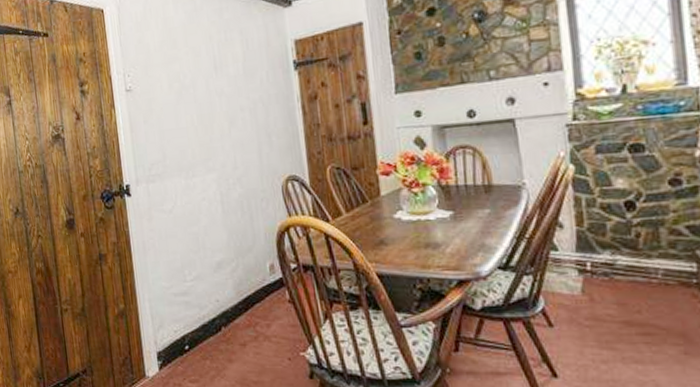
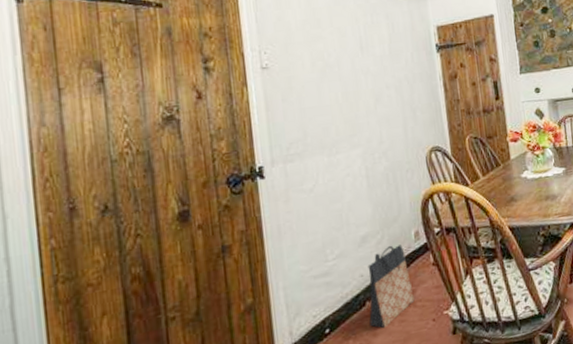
bag: none [223,275,270,357] -> present [368,245,415,329]

